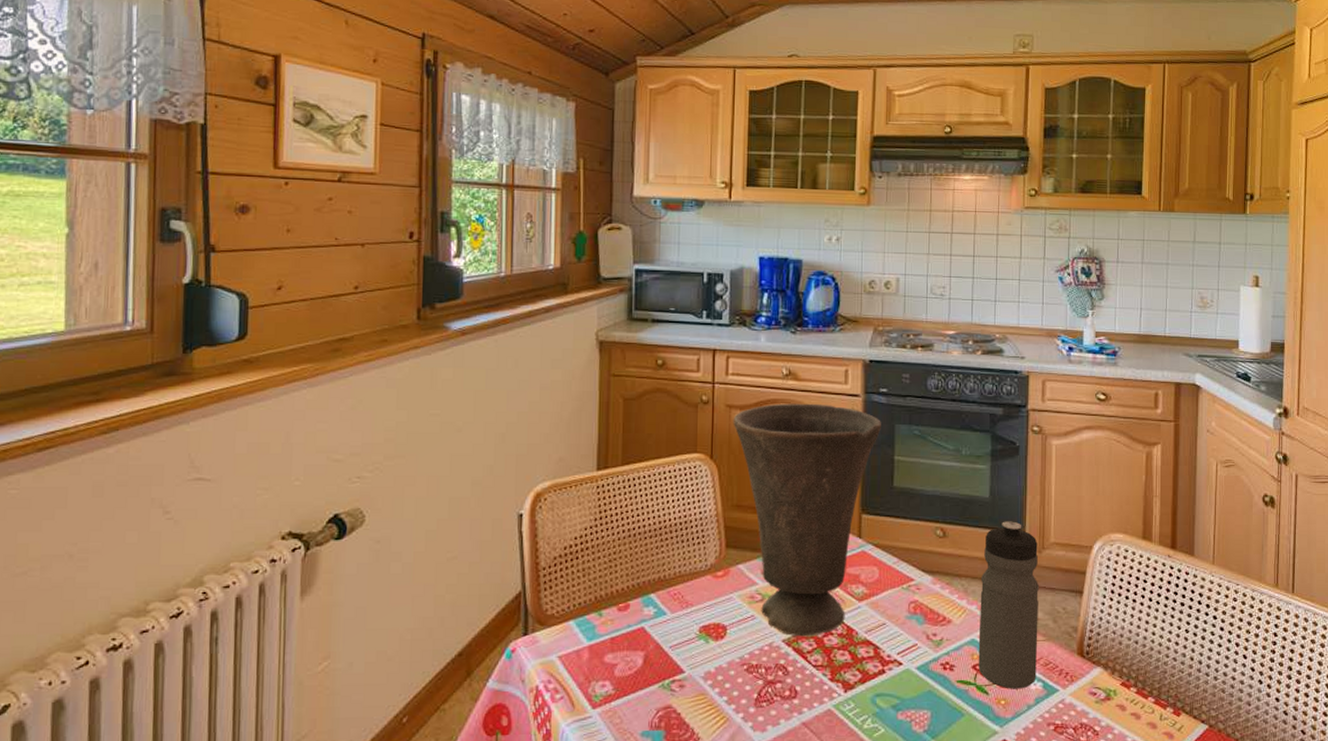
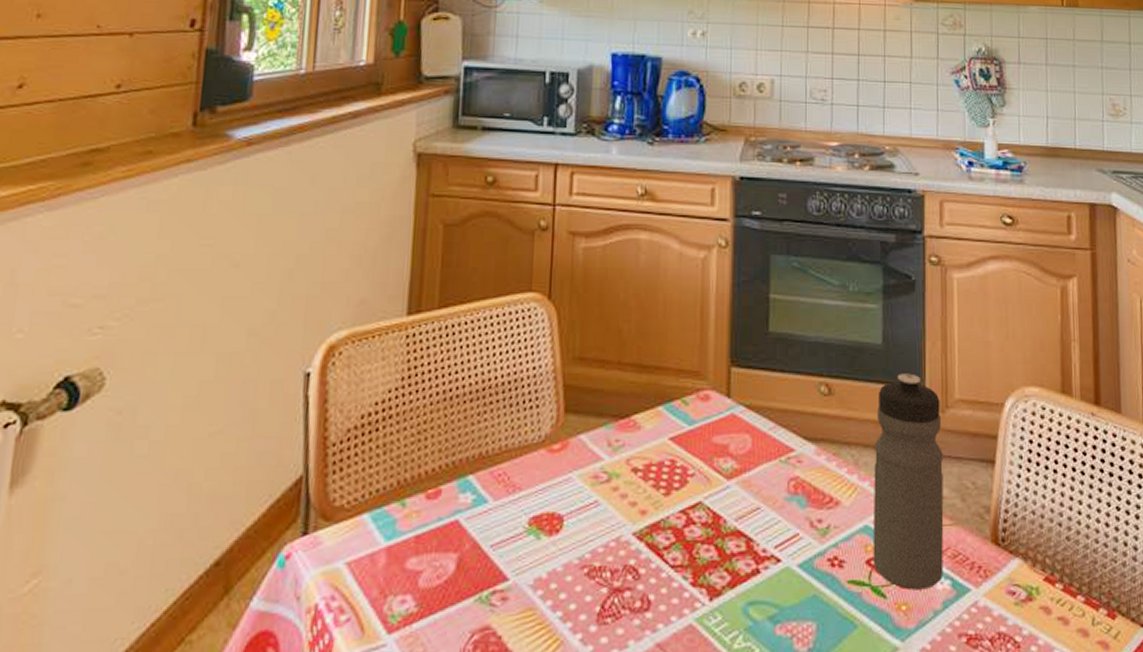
vase: present [733,403,881,637] -> none [576,229,754,528]

